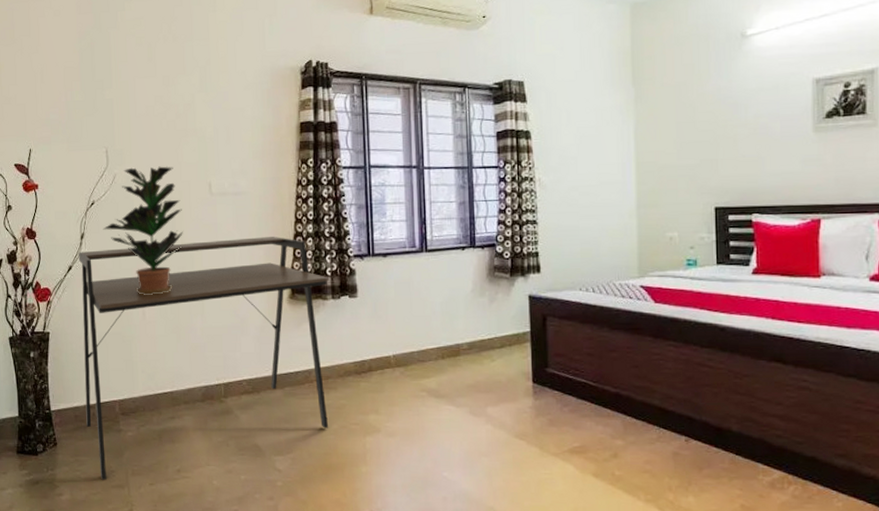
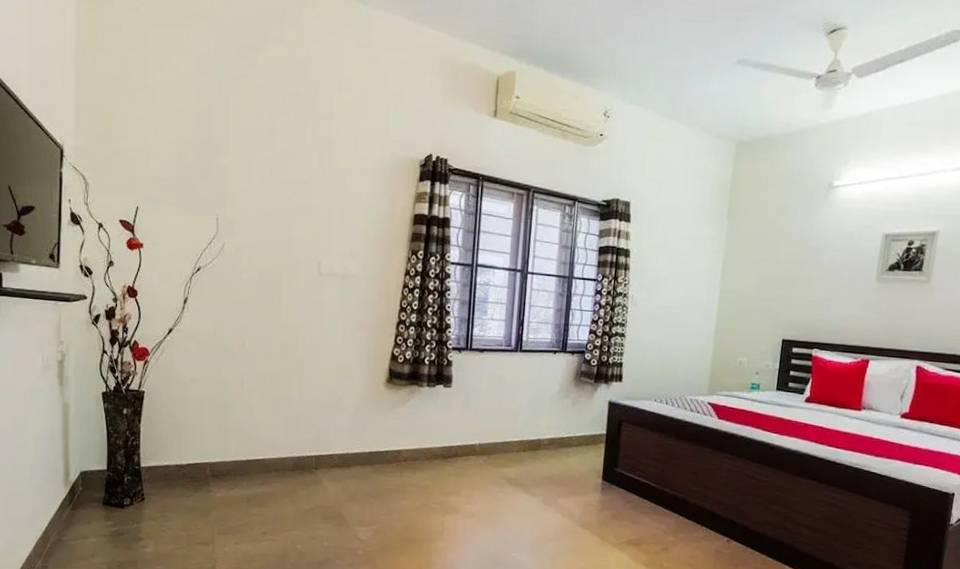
desk: present [78,237,329,481] -> none [176,316,426,537]
potted plant: present [103,166,183,295] -> none [207,238,289,366]

